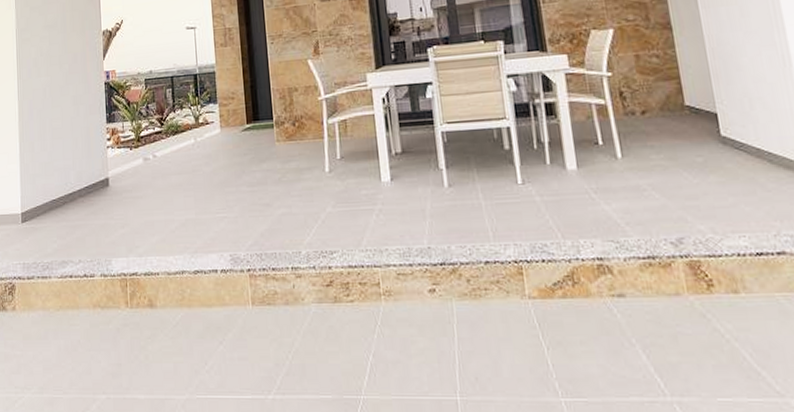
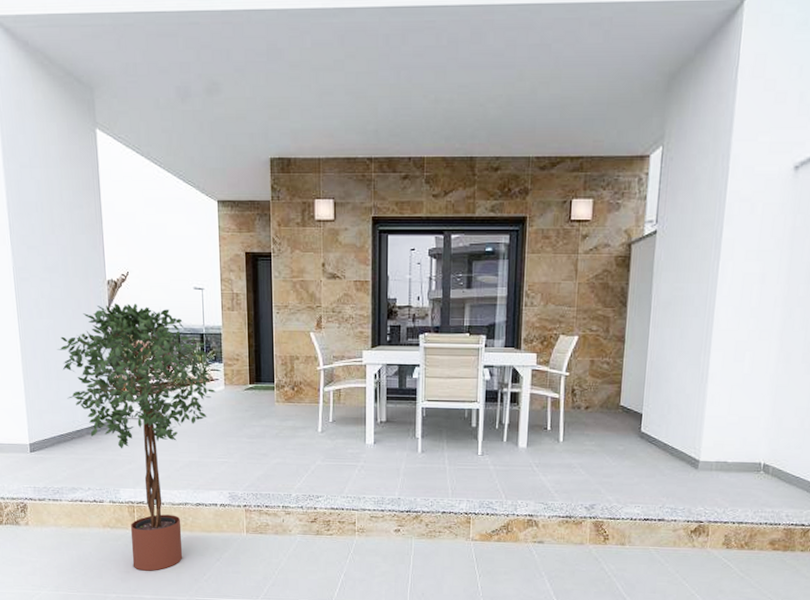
potted tree: none [53,51,212,362] -> present [57,303,216,571]

